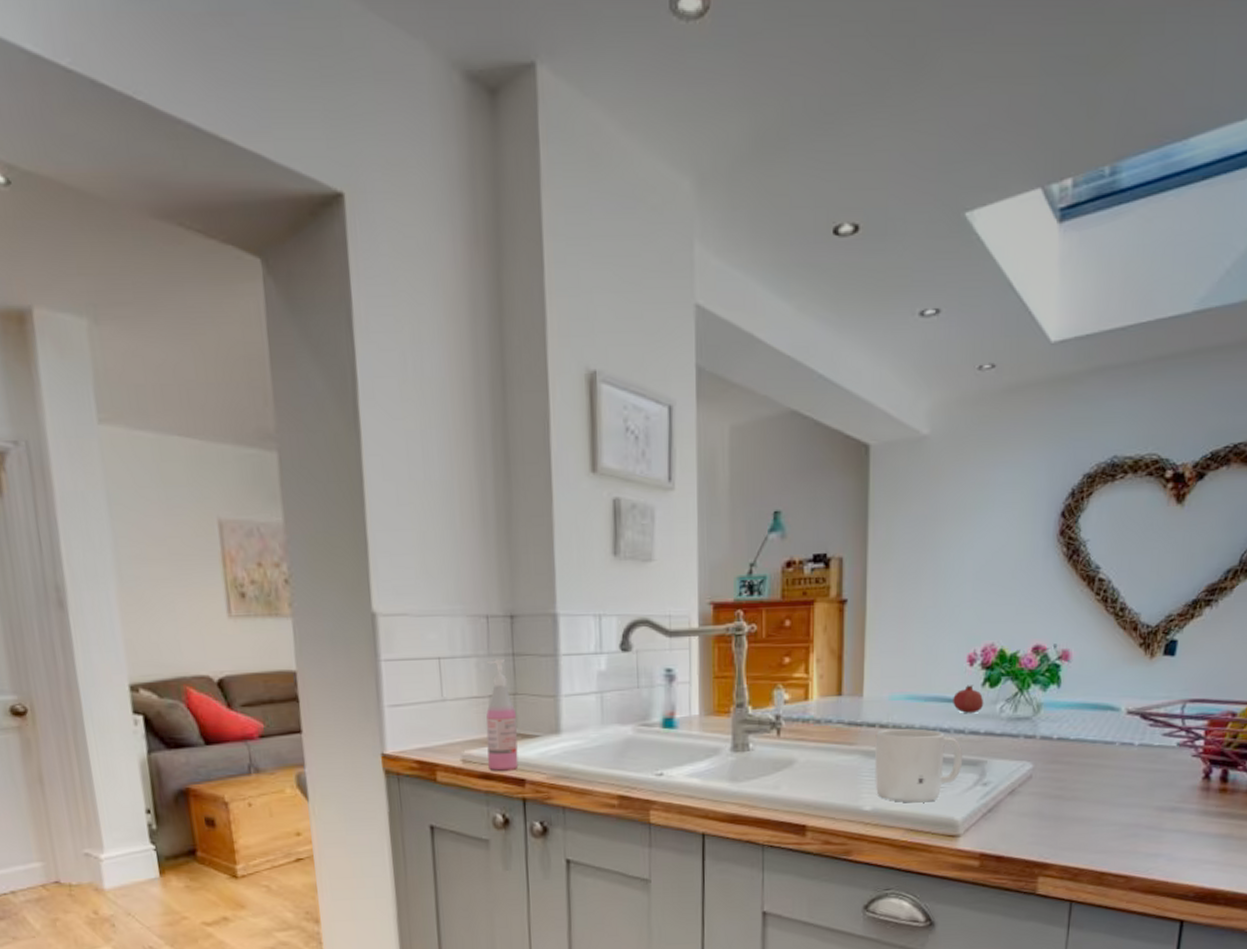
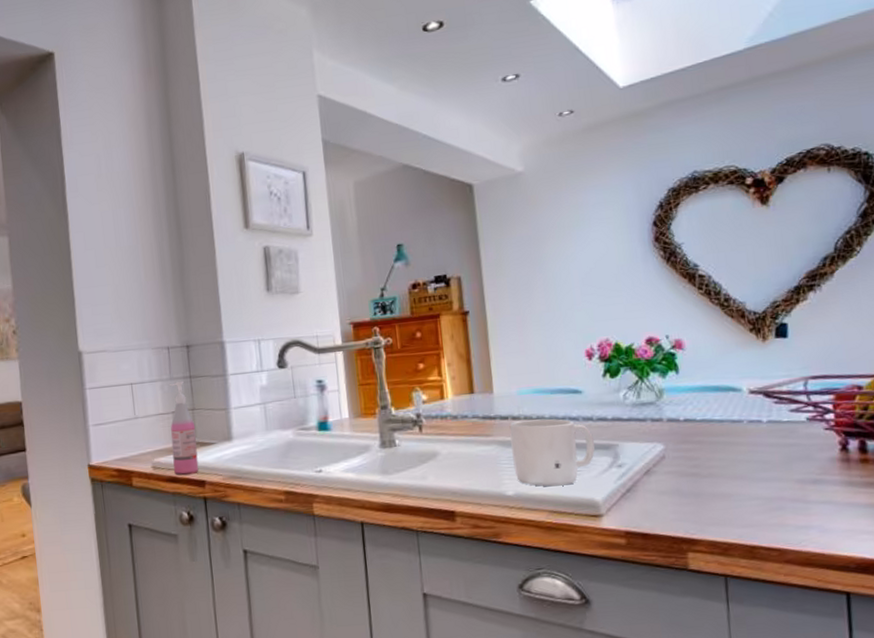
fruit: present [953,685,984,714] -> none [577,376,608,403]

